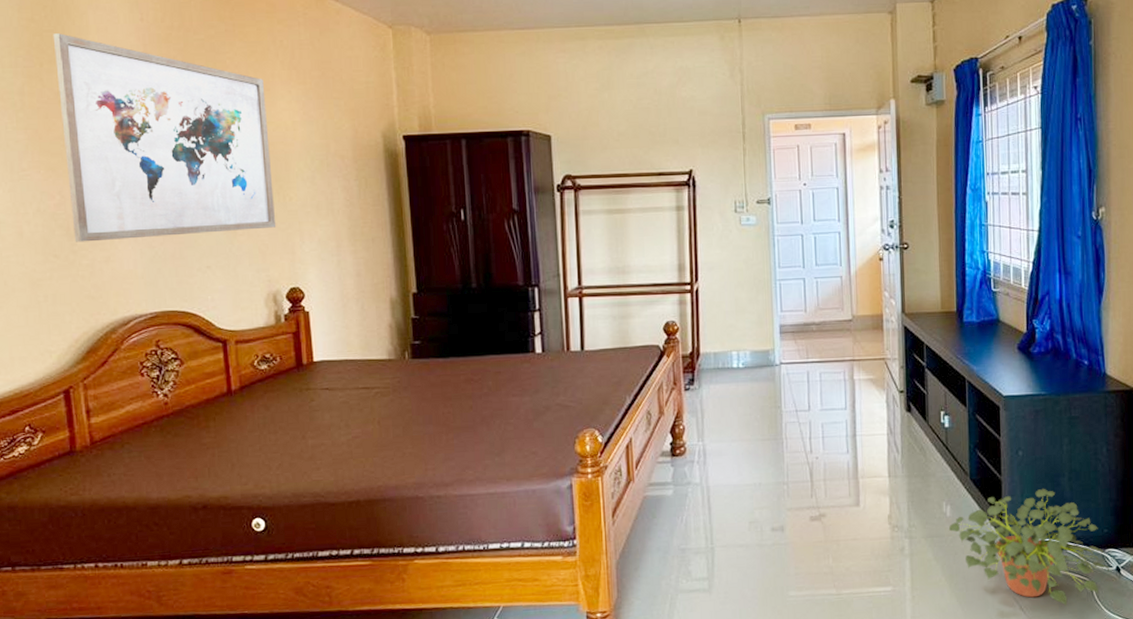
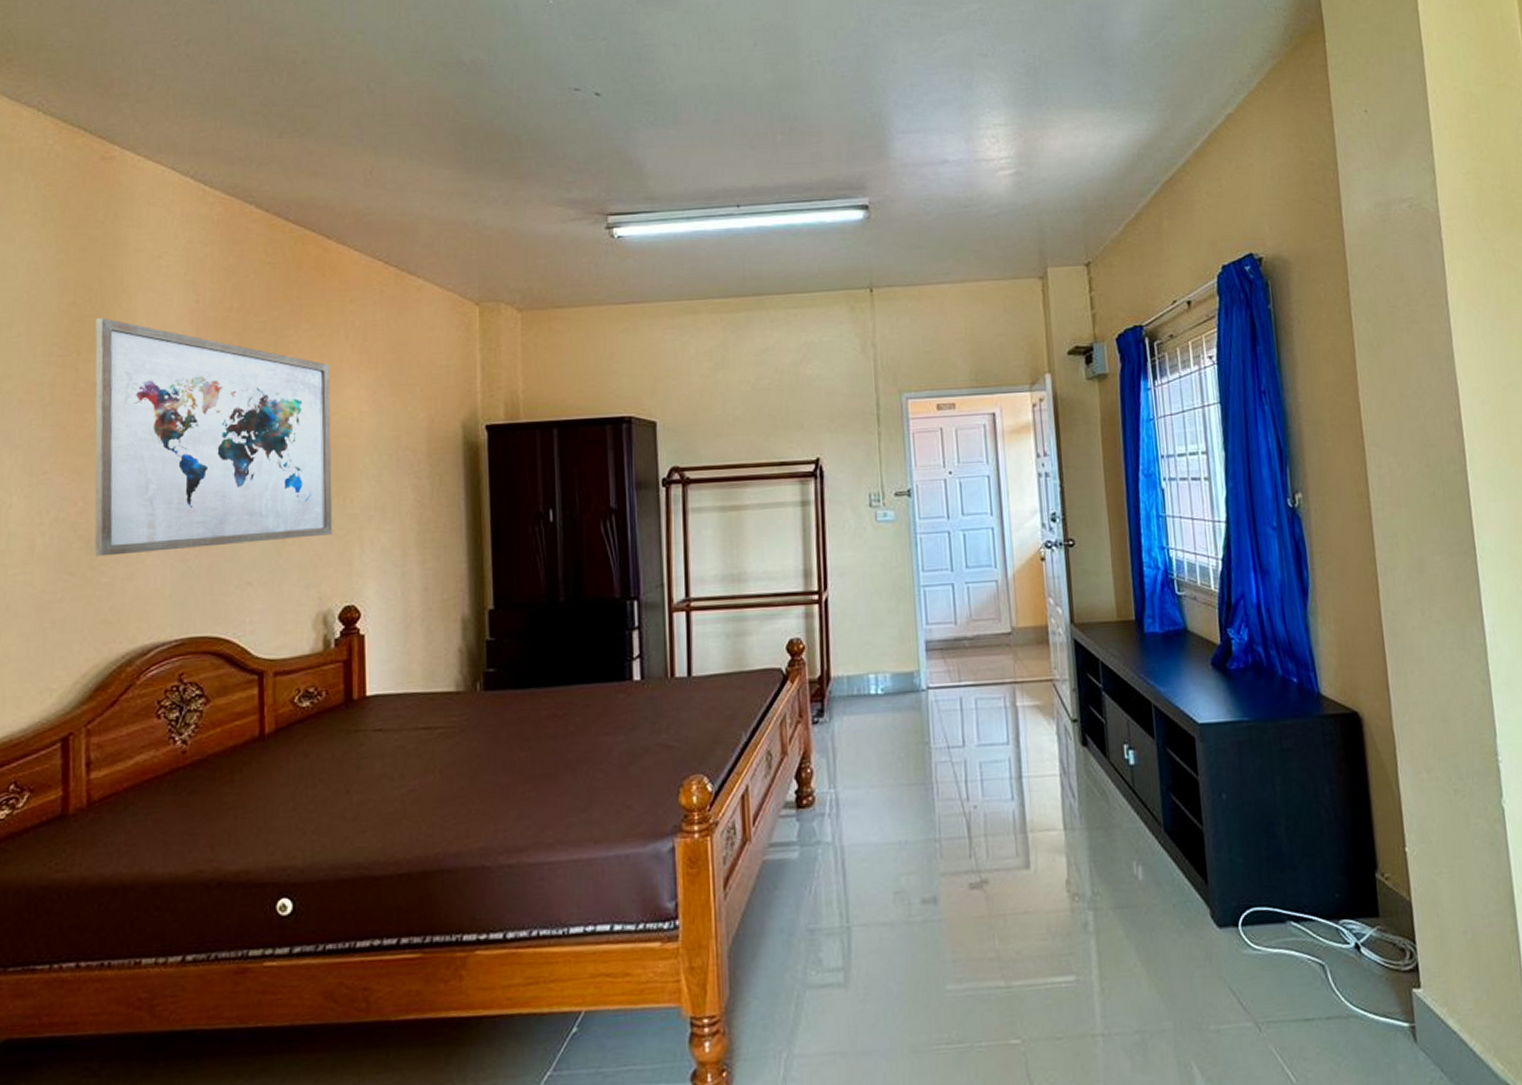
potted plant: present [948,488,1110,607] -> none [1141,841,1347,999]

